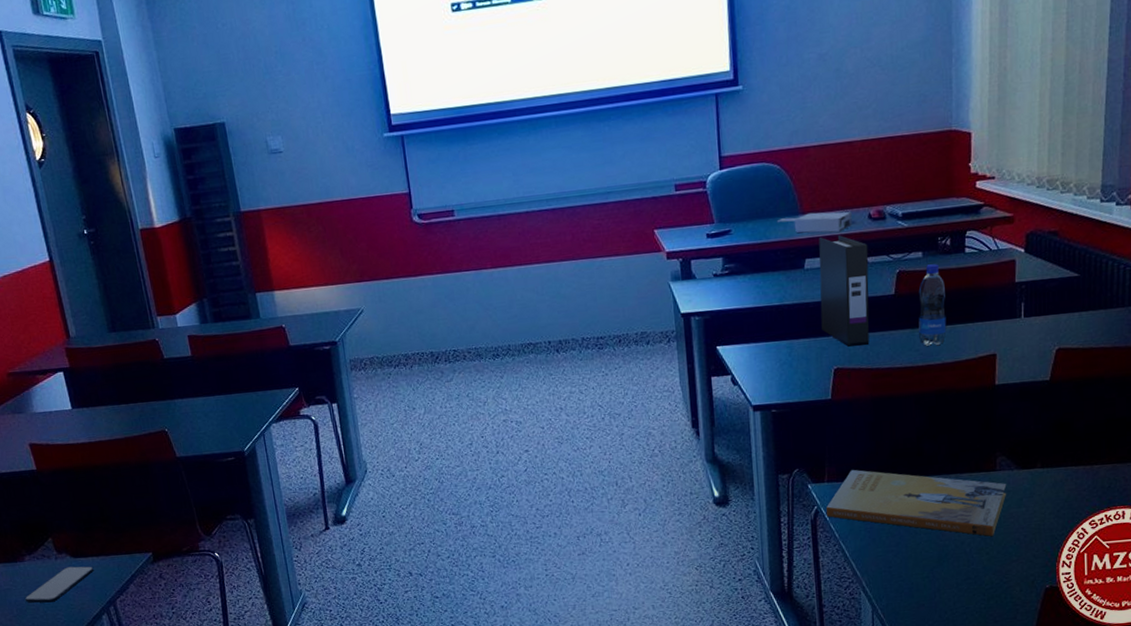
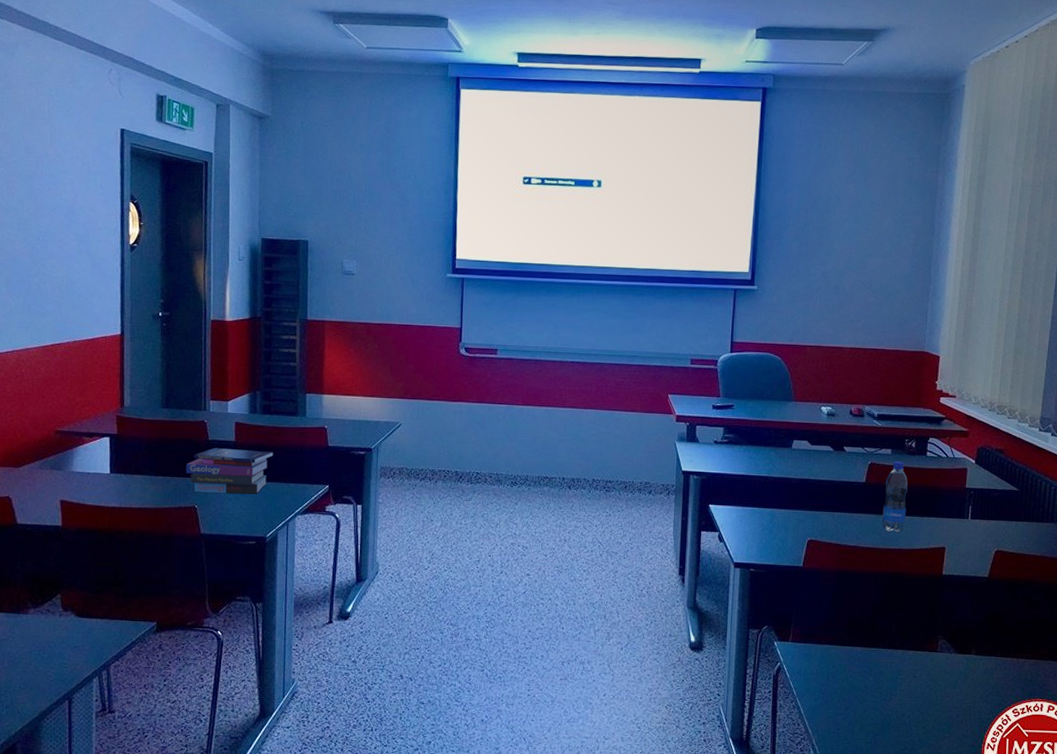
smartphone: present [24,566,94,603] -> none [19,625,96,659]
books: none [147,361,234,416] -> present [186,447,274,494]
projector: present [778,211,852,233] -> none [774,401,836,421]
binder: present [818,235,870,348] -> none [801,424,847,524]
book: present [826,470,1007,536] -> none [787,634,945,712]

